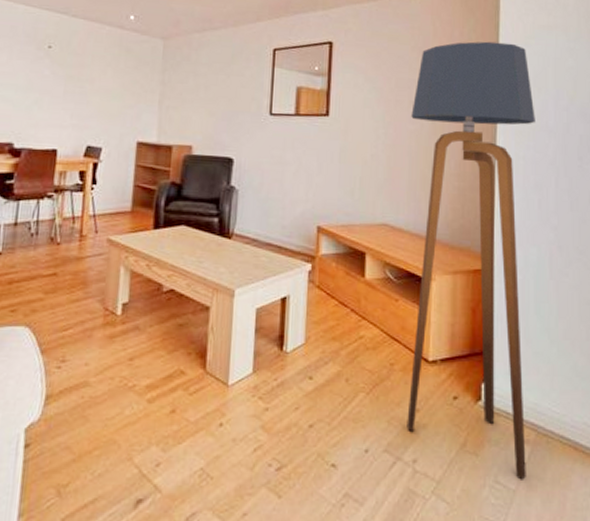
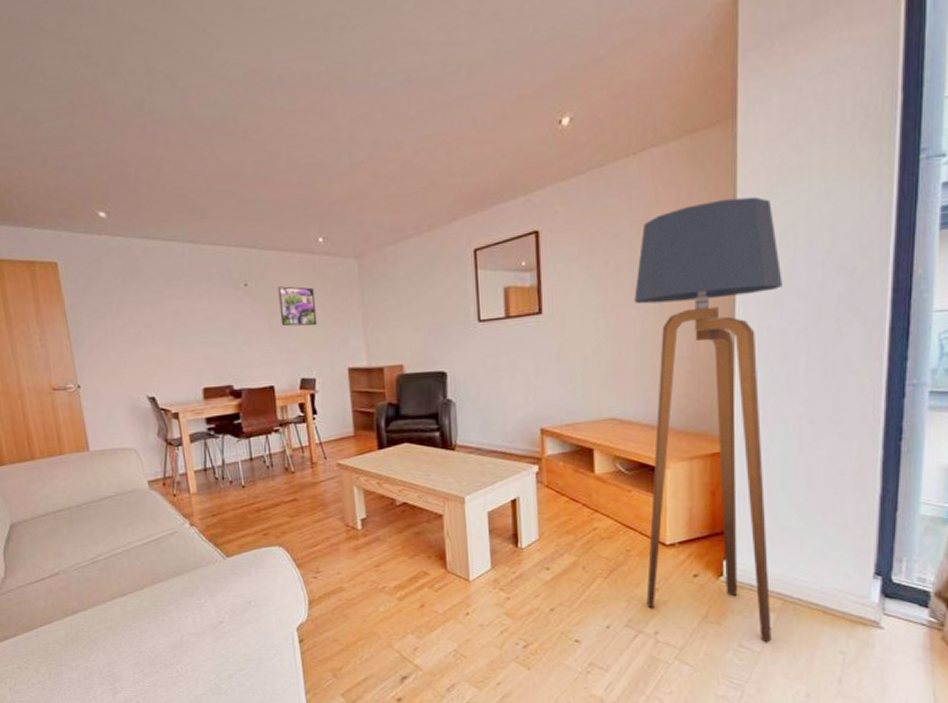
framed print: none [77,53,118,96] -> present [277,286,318,327]

